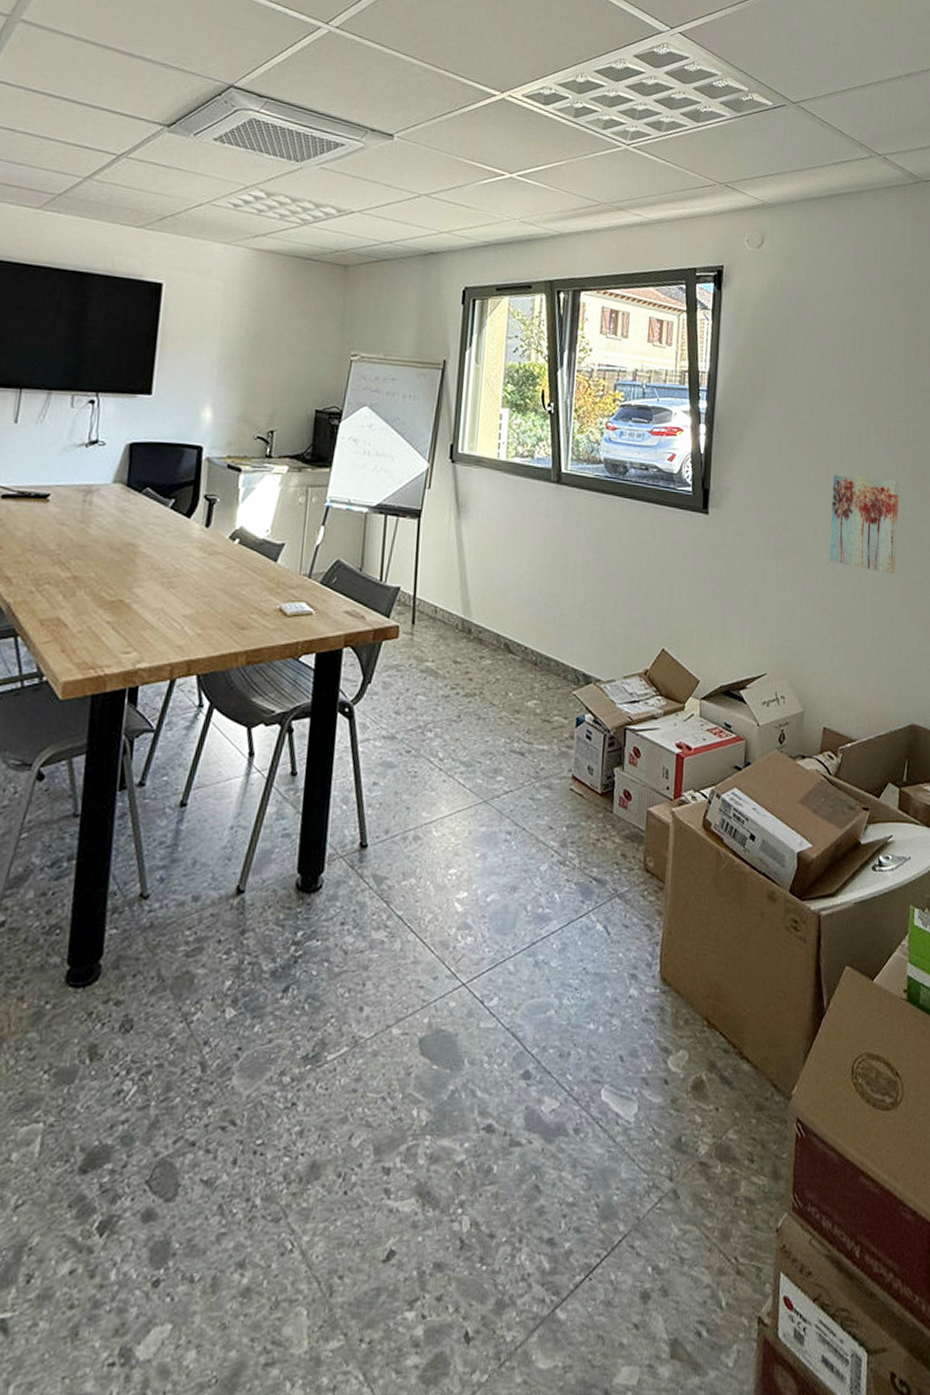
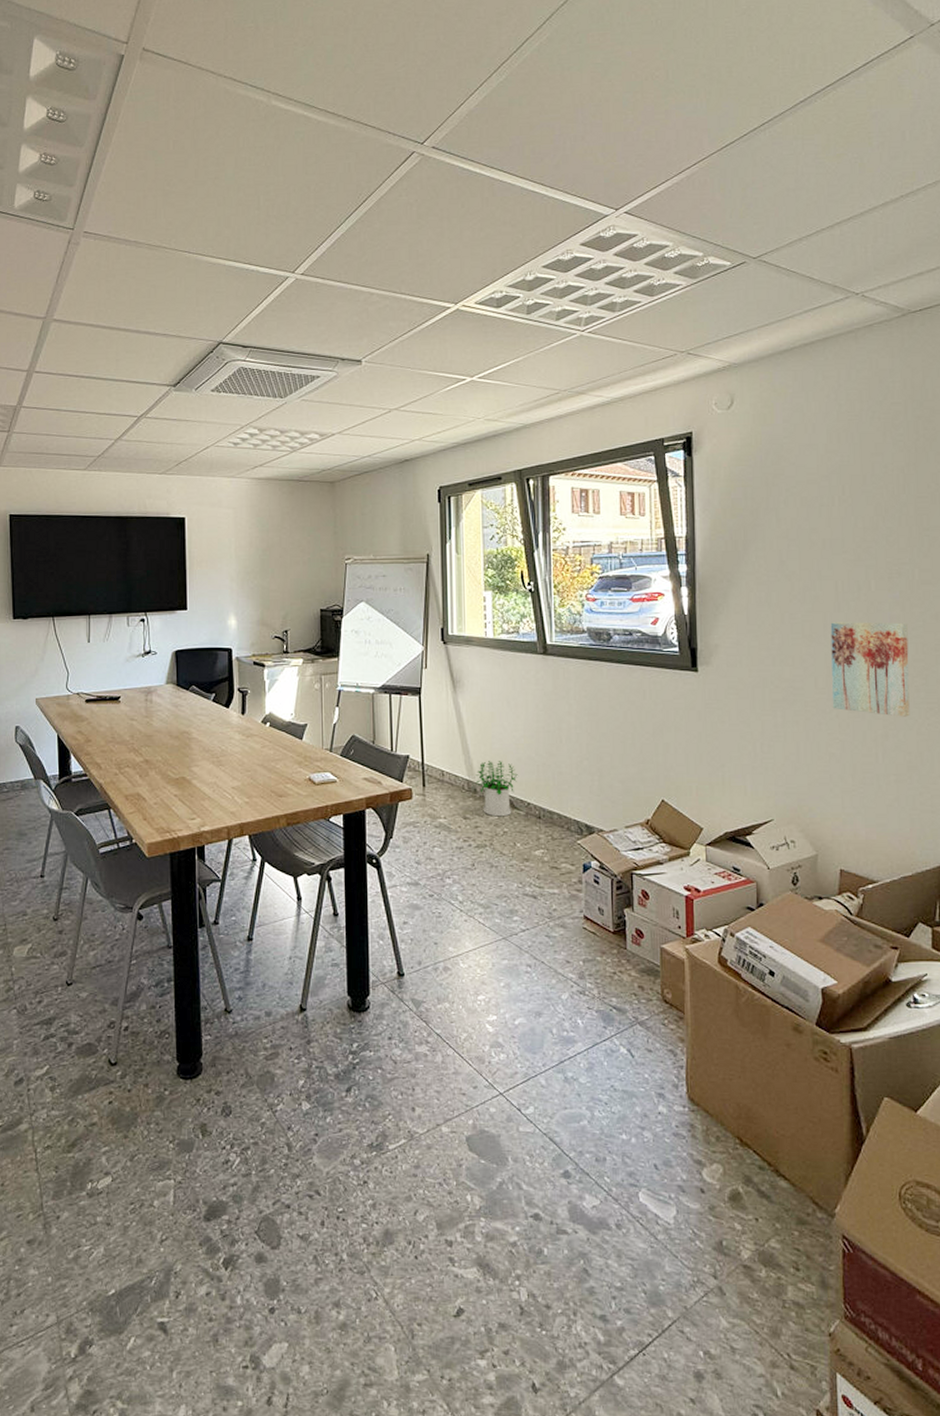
potted plant: none [471,598,518,662] -> present [475,761,518,817]

